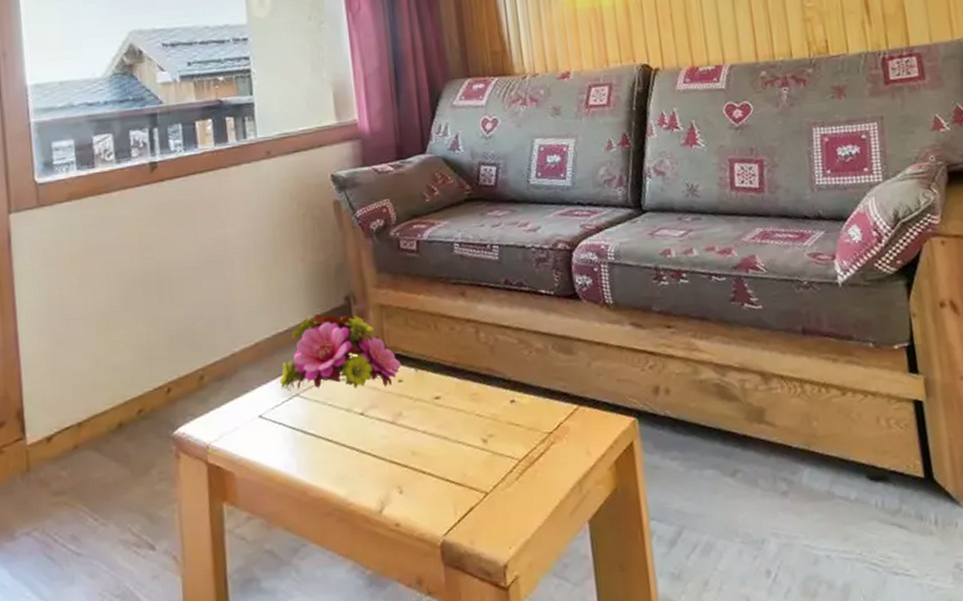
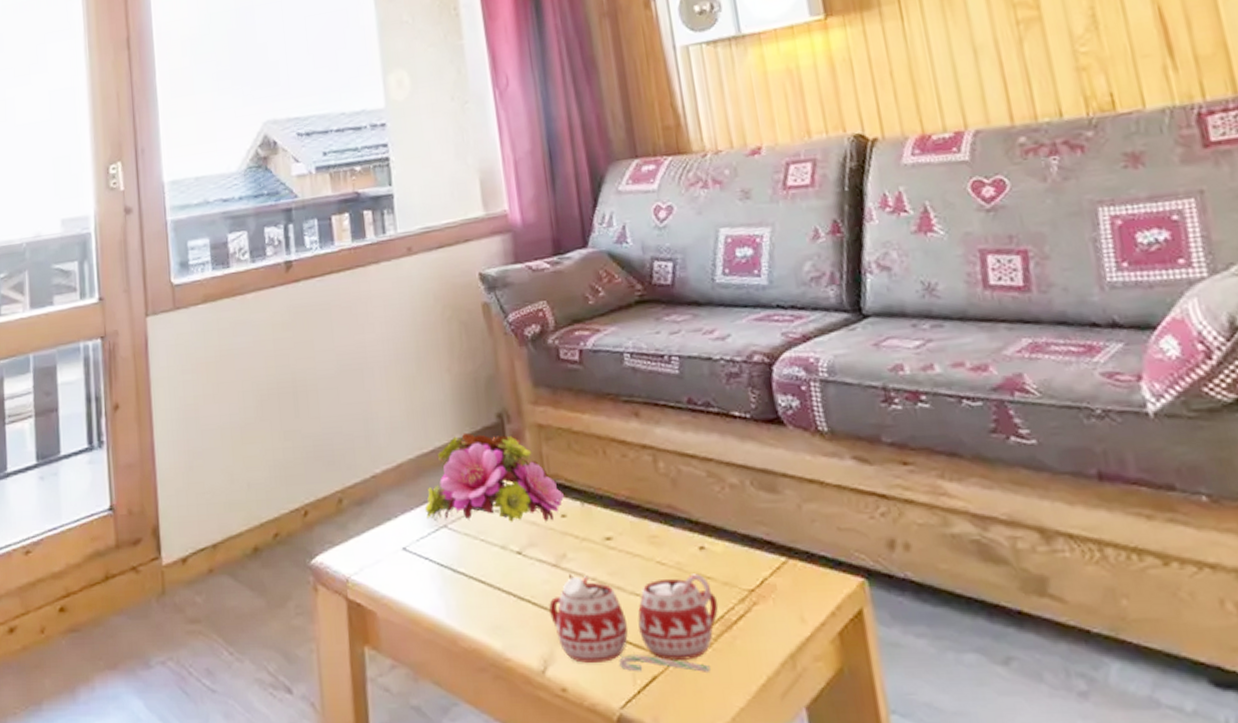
mug: none [386,422,524,505] -> present [549,573,719,672]

